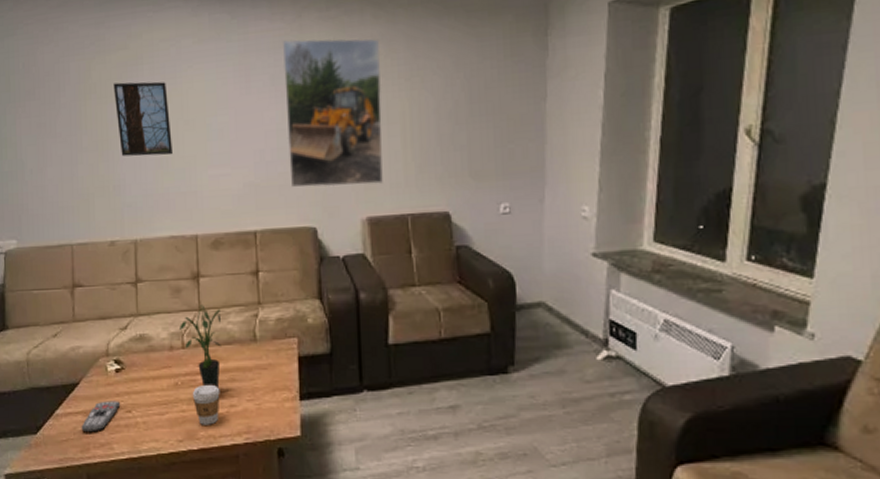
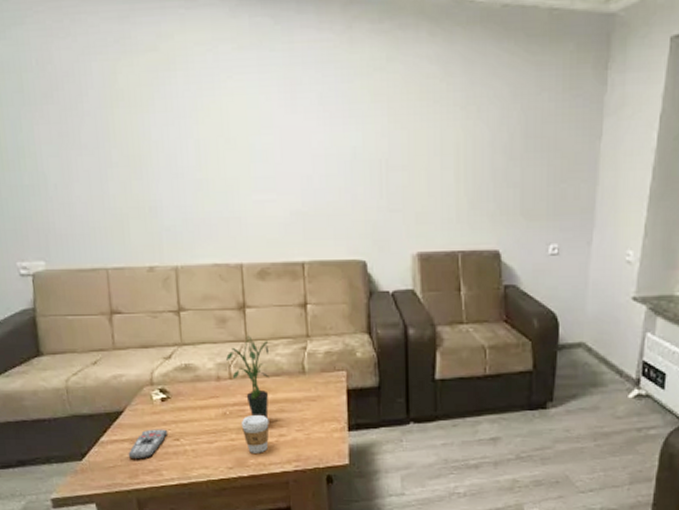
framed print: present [113,81,172,157] -> none [143,90,213,176]
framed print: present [282,38,383,188] -> none [331,53,436,219]

